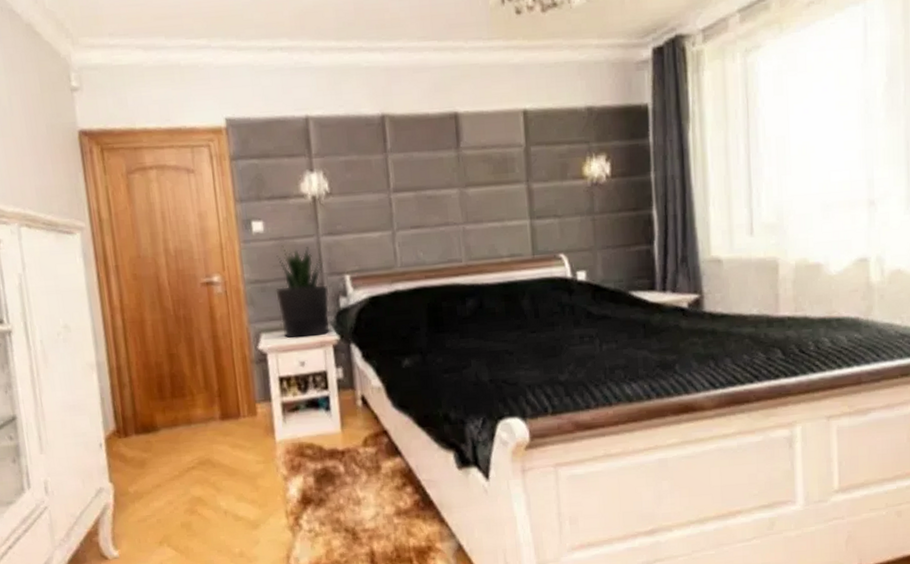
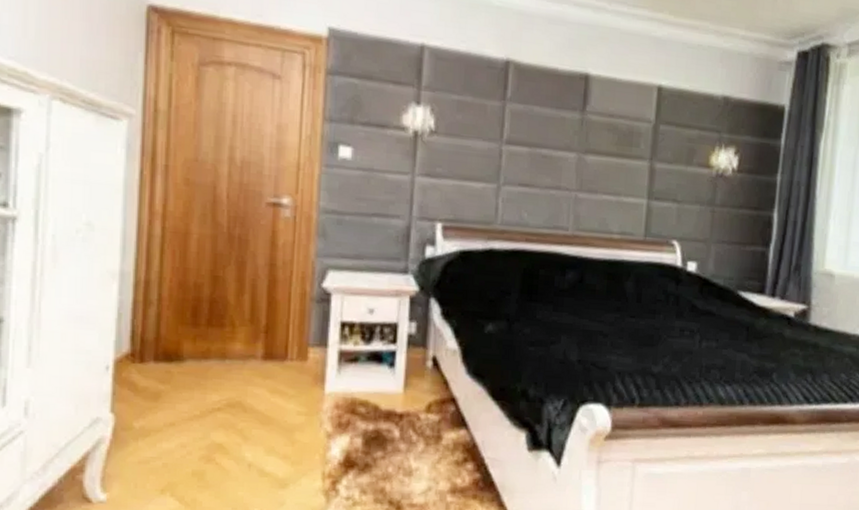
planter: present [275,245,330,338] -> none [353,178,416,285]

